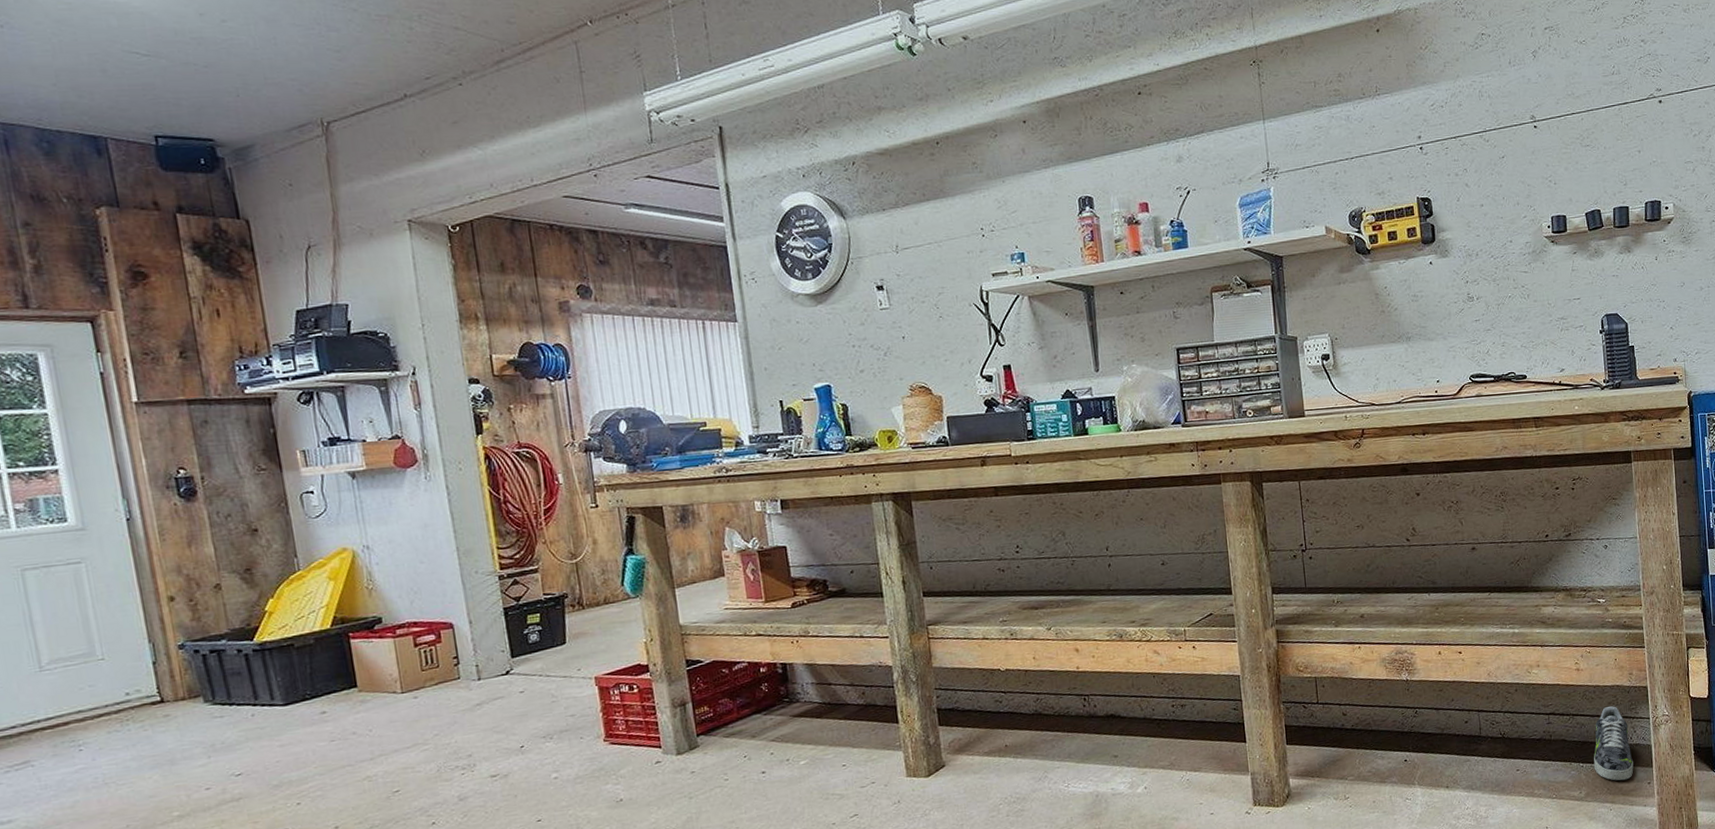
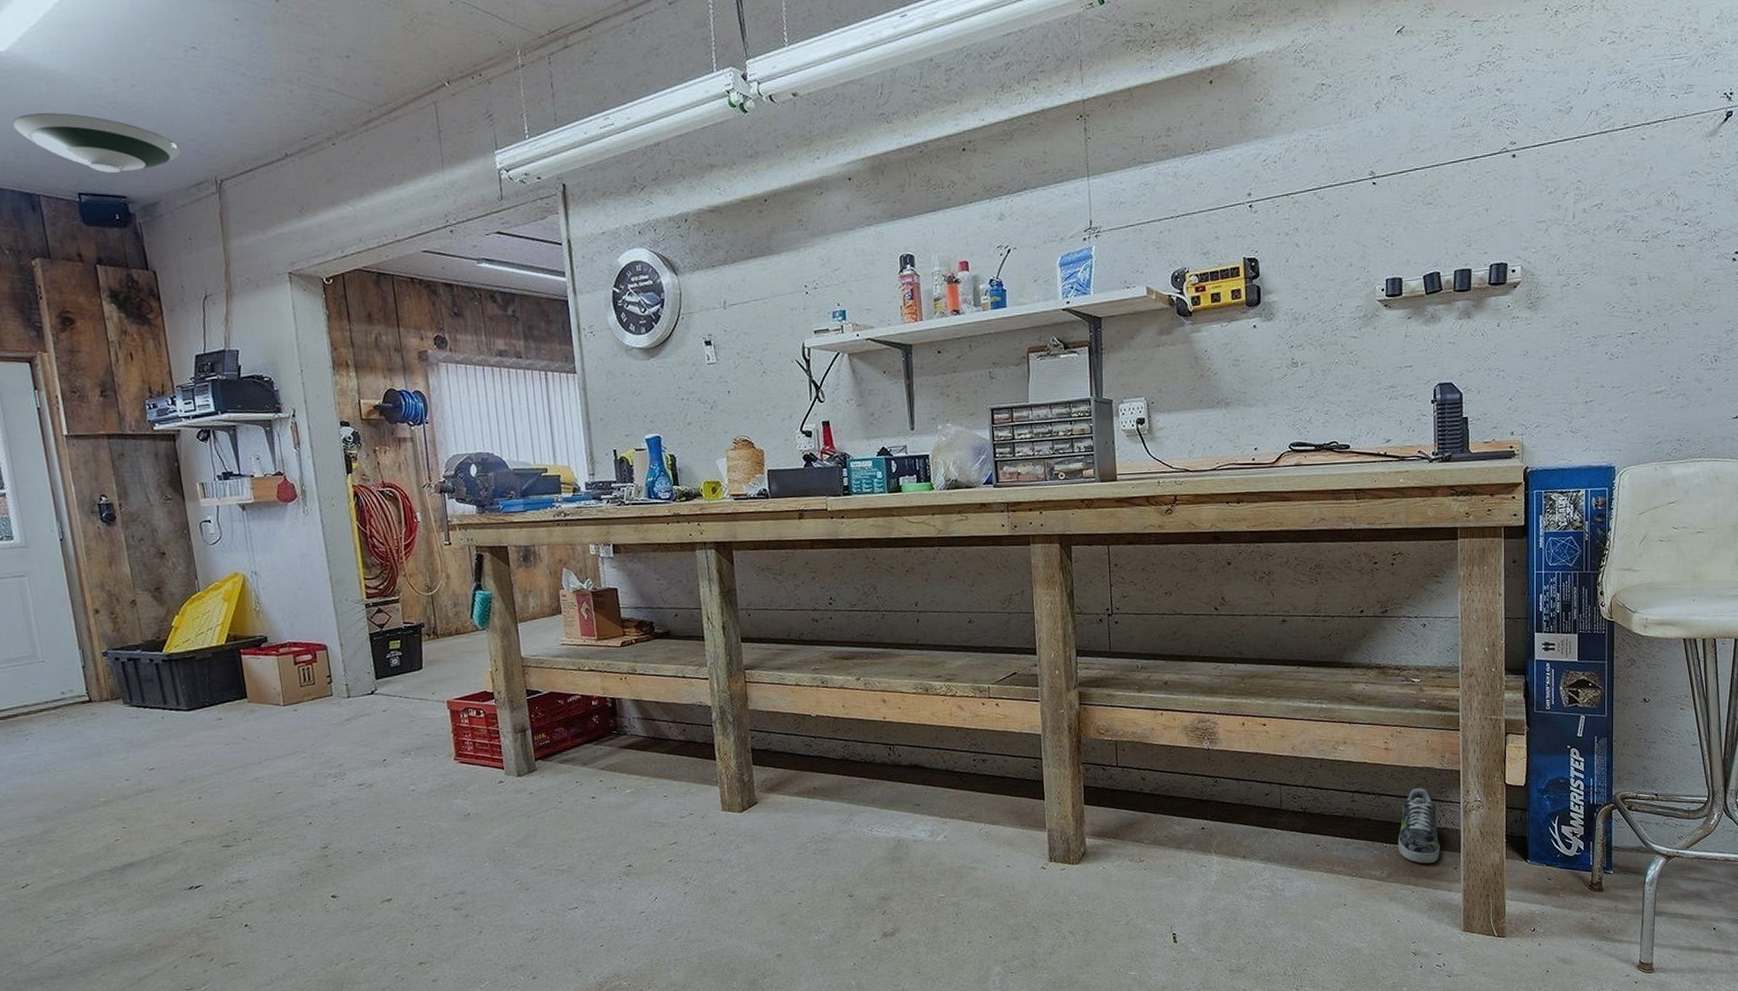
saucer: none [74,49,280,114] -> present [12,113,181,173]

